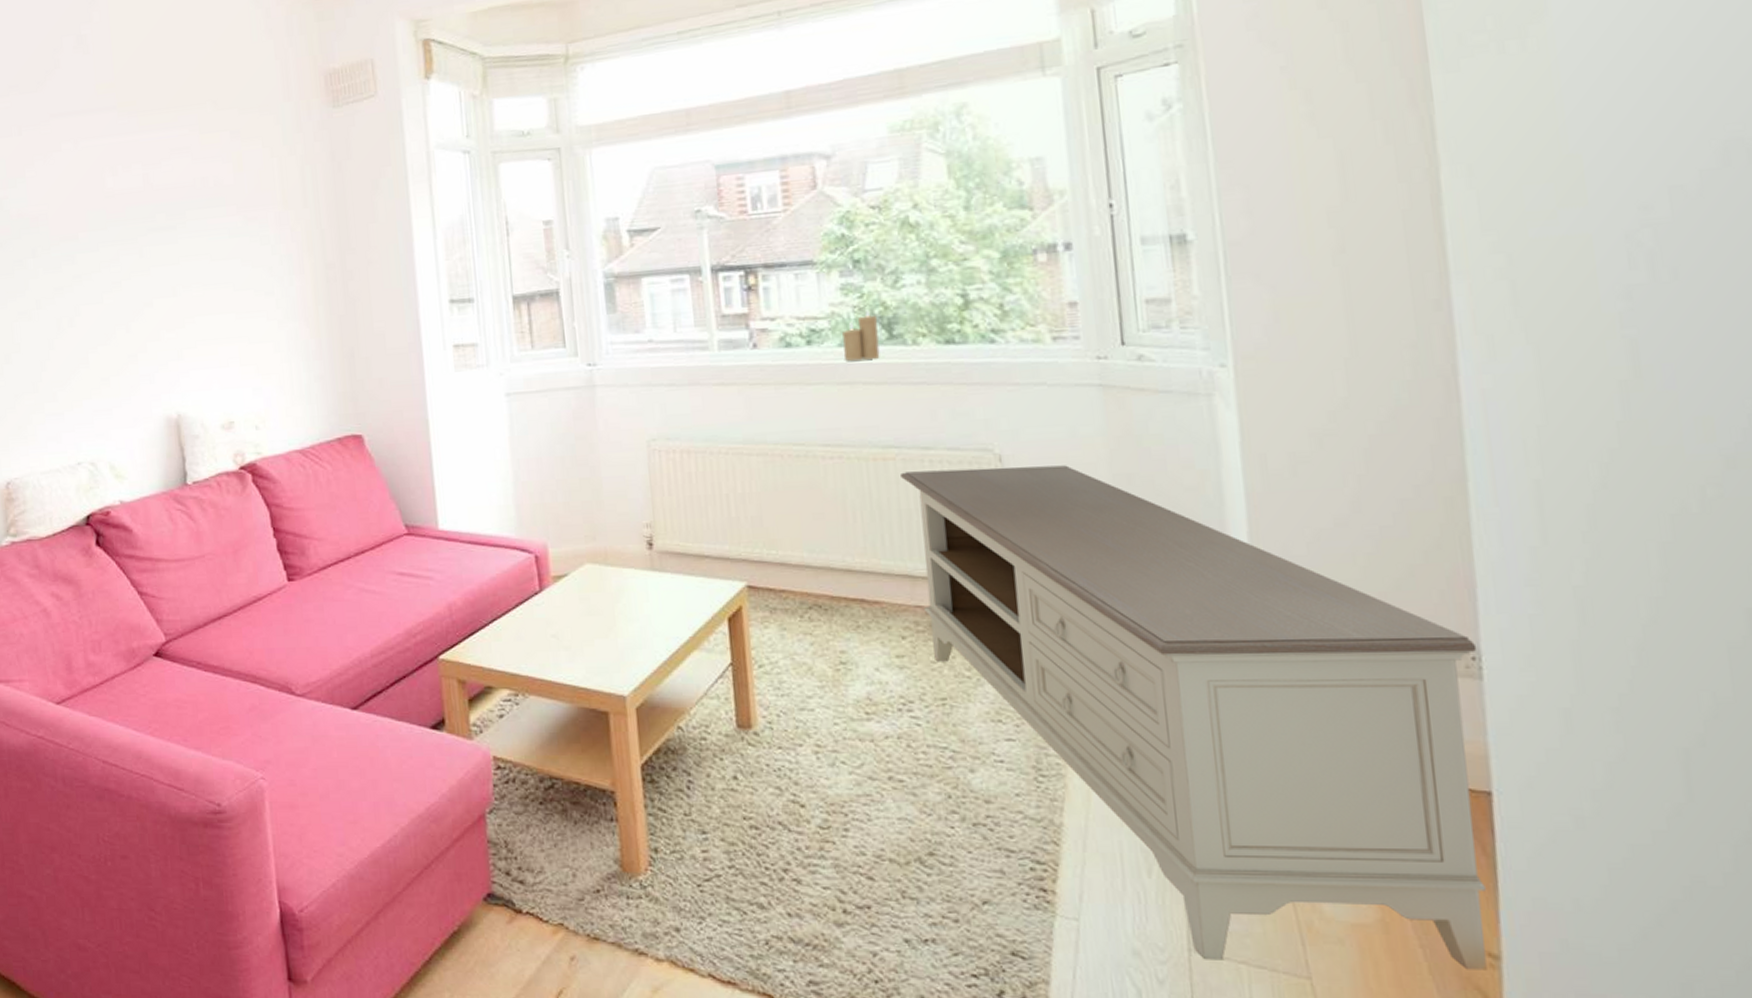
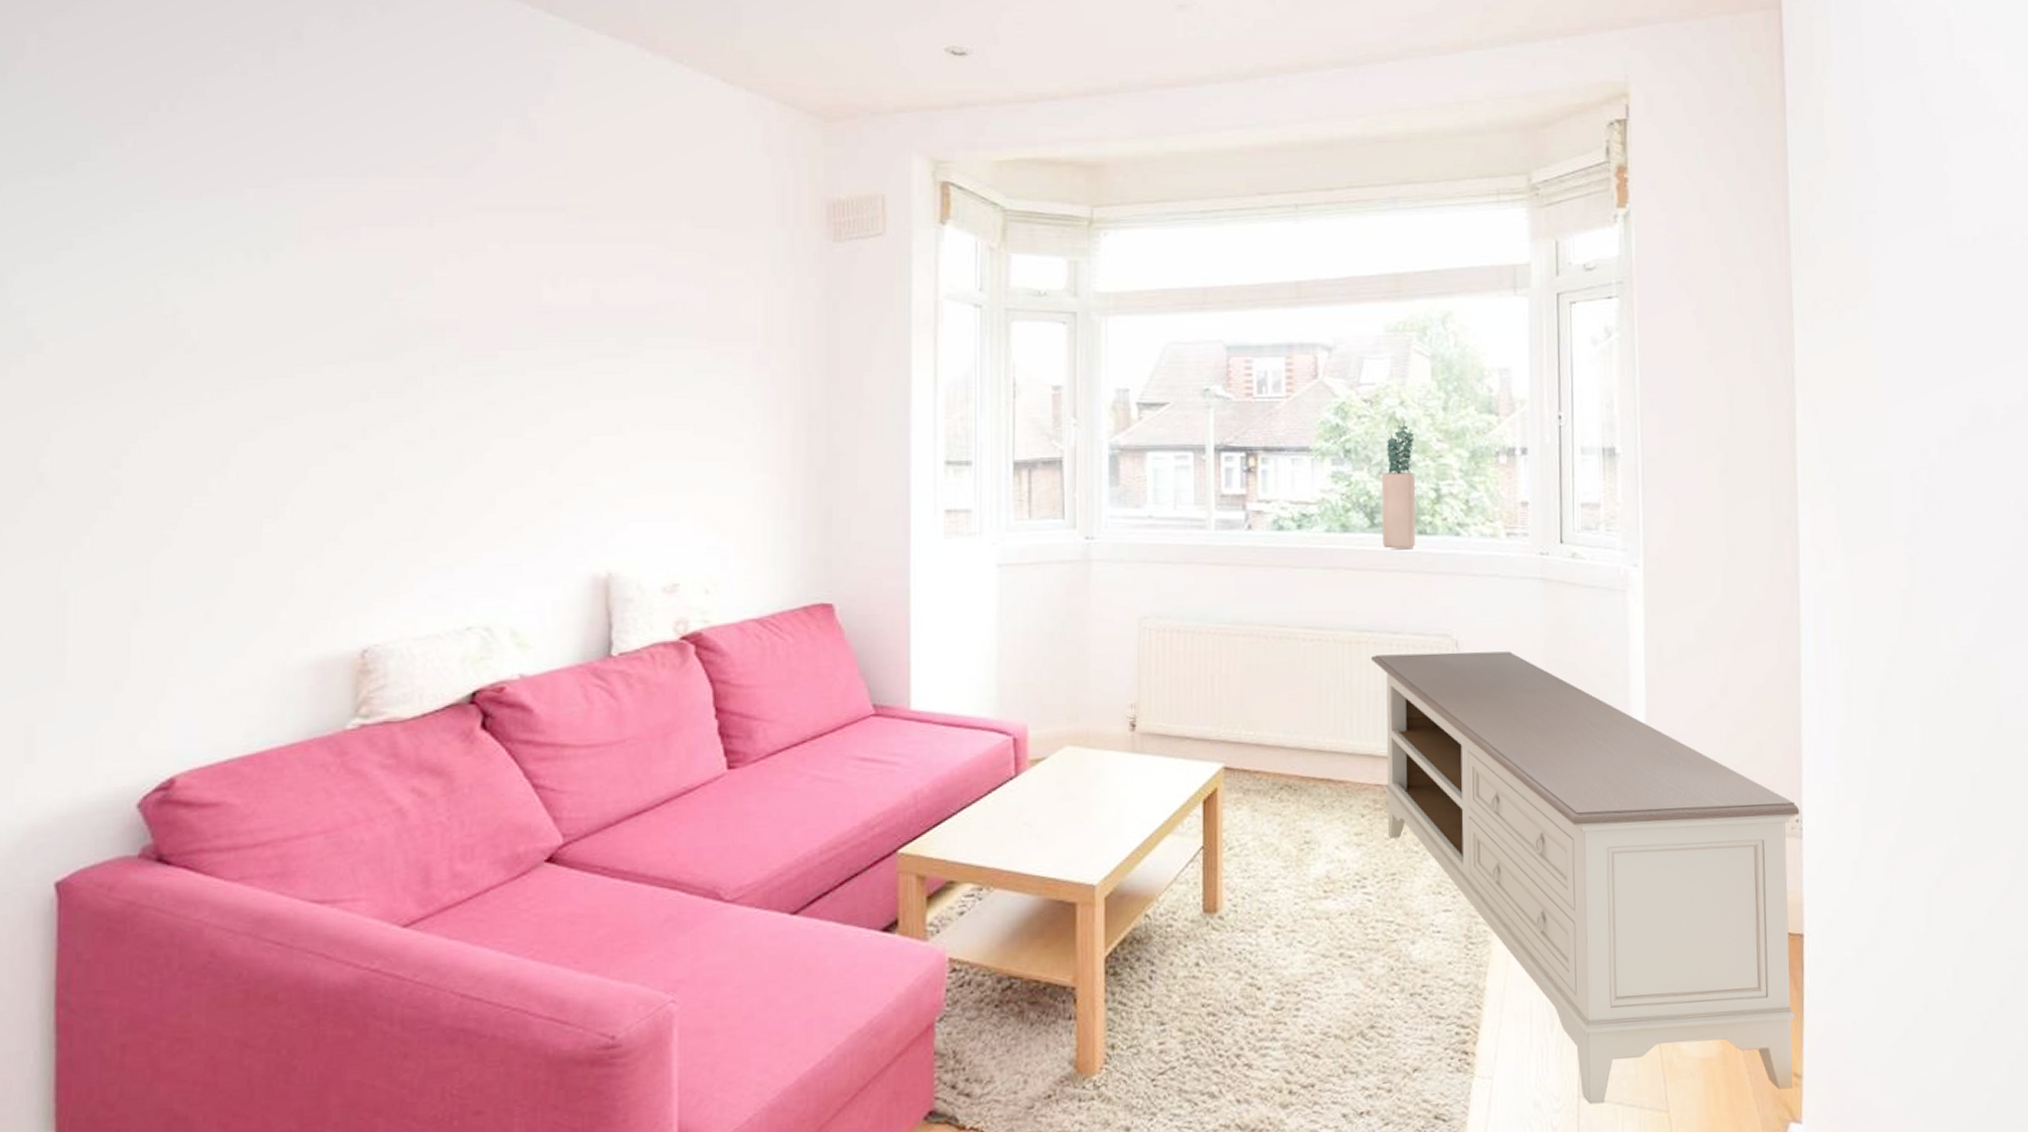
candle: present [842,309,880,361] -> none [1330,498,1362,547]
vase: none [896,225,944,362] -> present [1381,421,1416,550]

